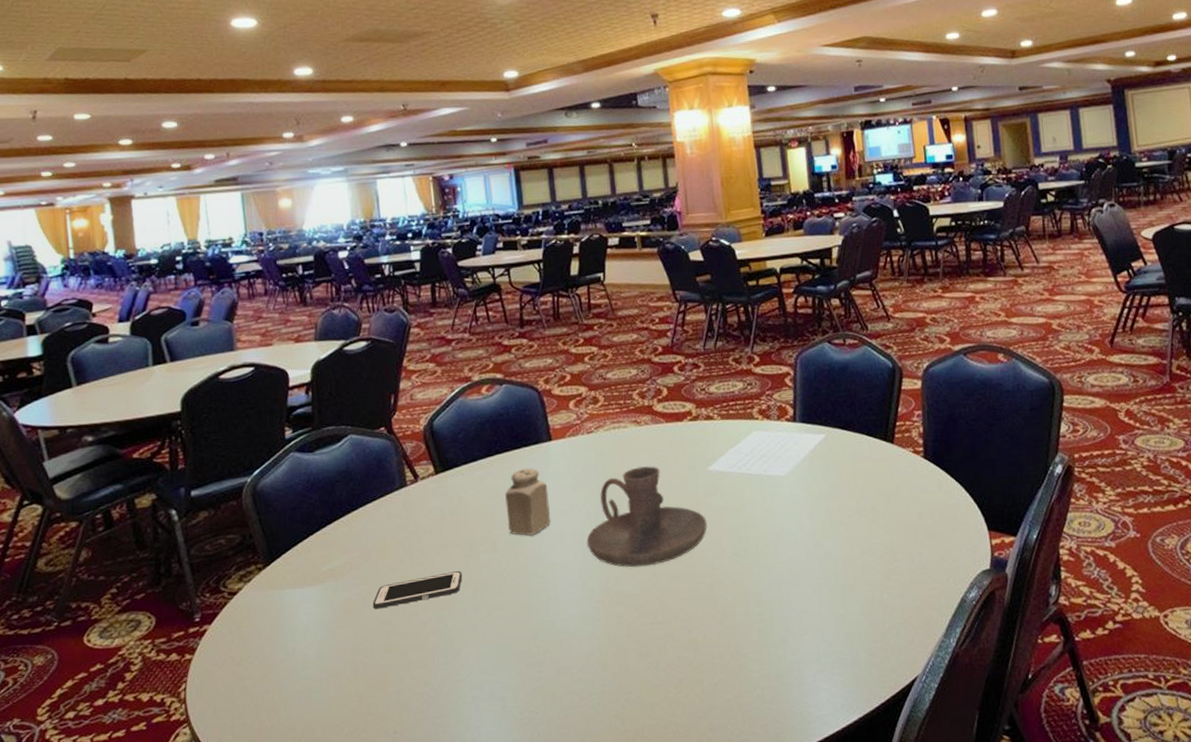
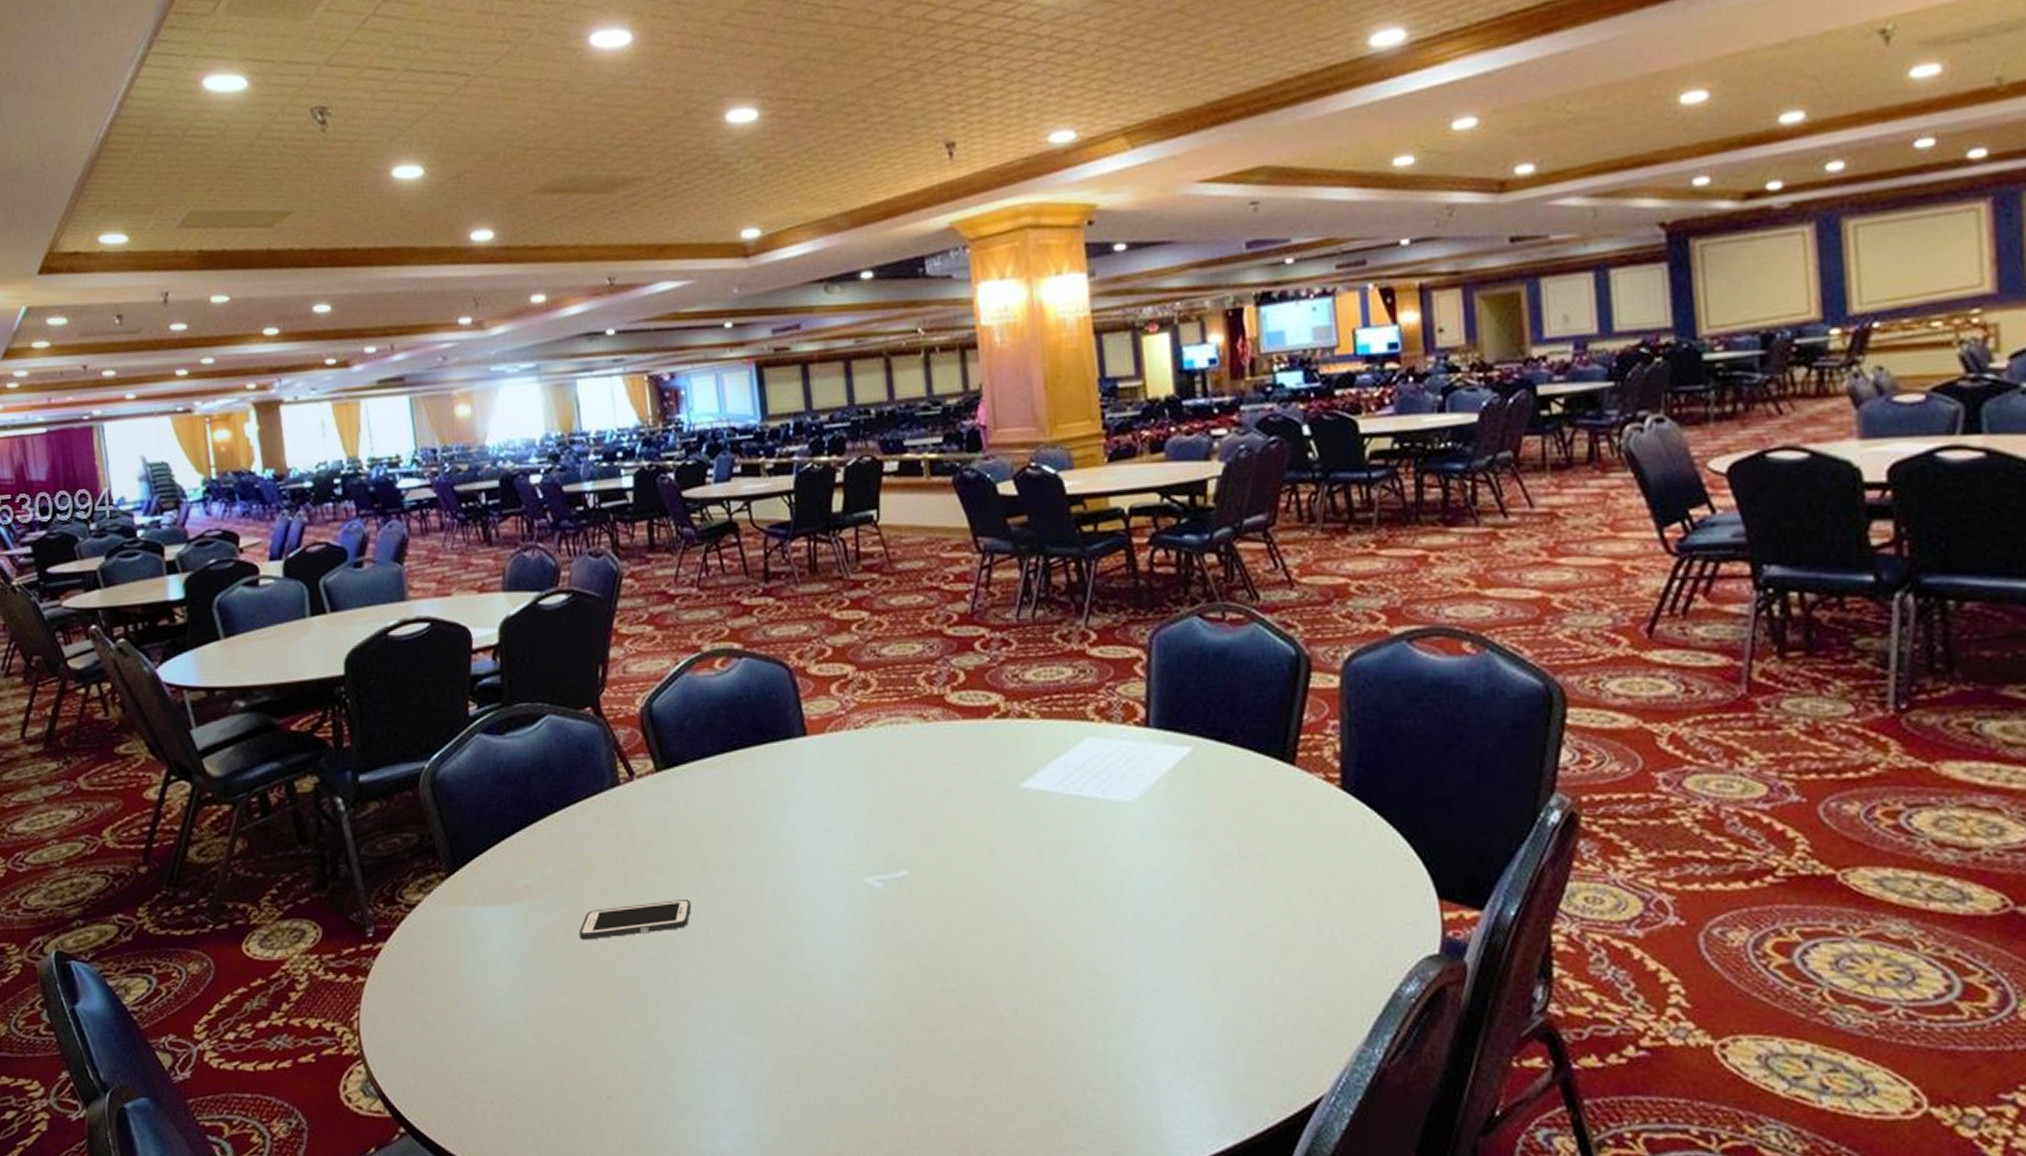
salt shaker: present [505,468,551,536] -> none [746,771,806,861]
candle holder: present [586,466,707,568] -> none [853,777,1020,913]

